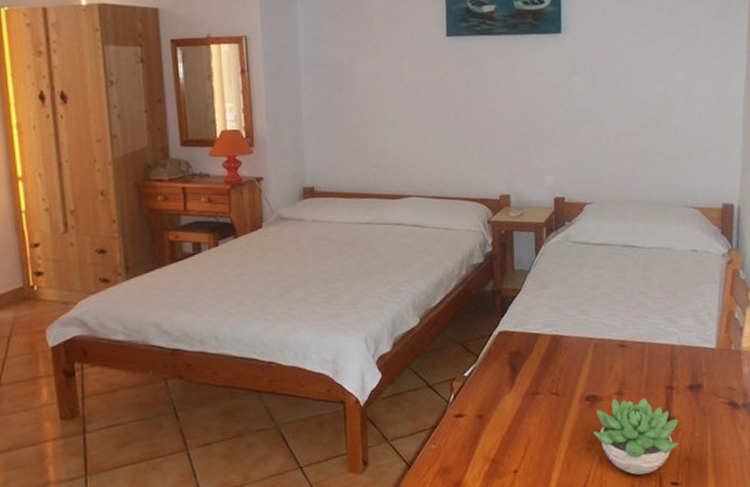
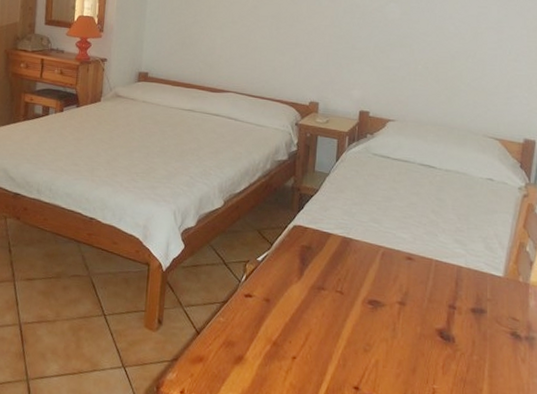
succulent plant: present [593,398,679,475] -> none [372,308,457,386]

